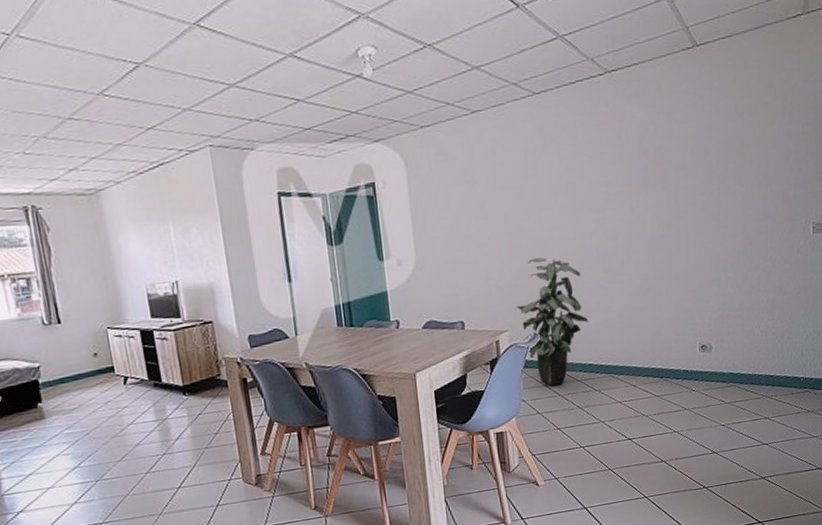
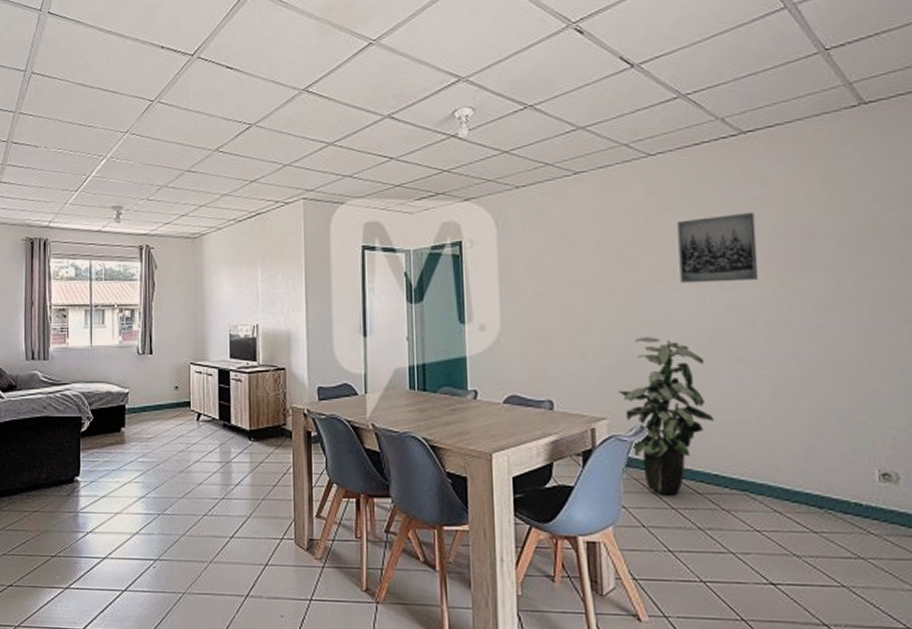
wall art: none [558,143,620,209] -> present [677,212,759,284]

